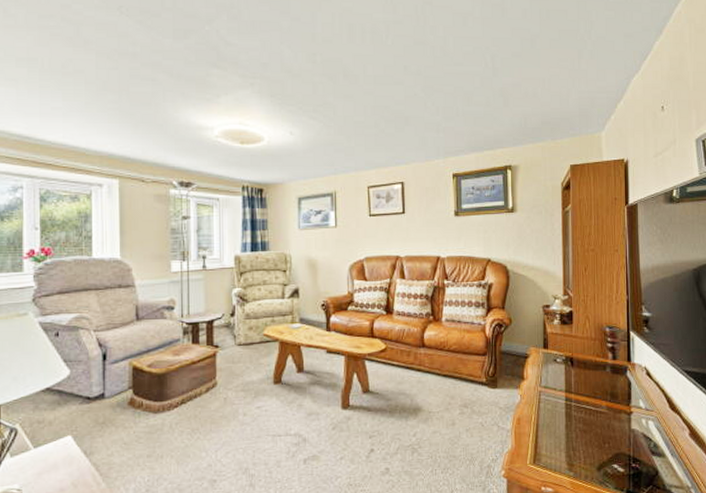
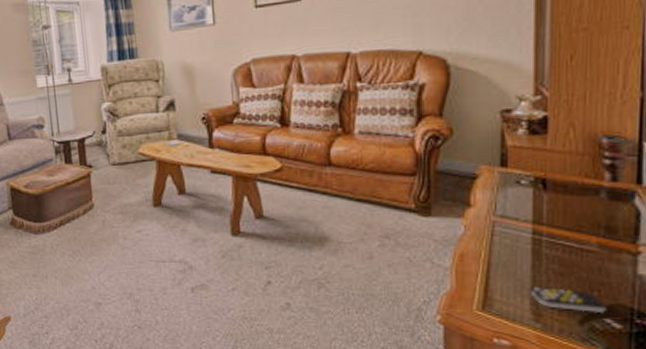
remote control: none [565,441,614,461] -> present [530,286,607,314]

